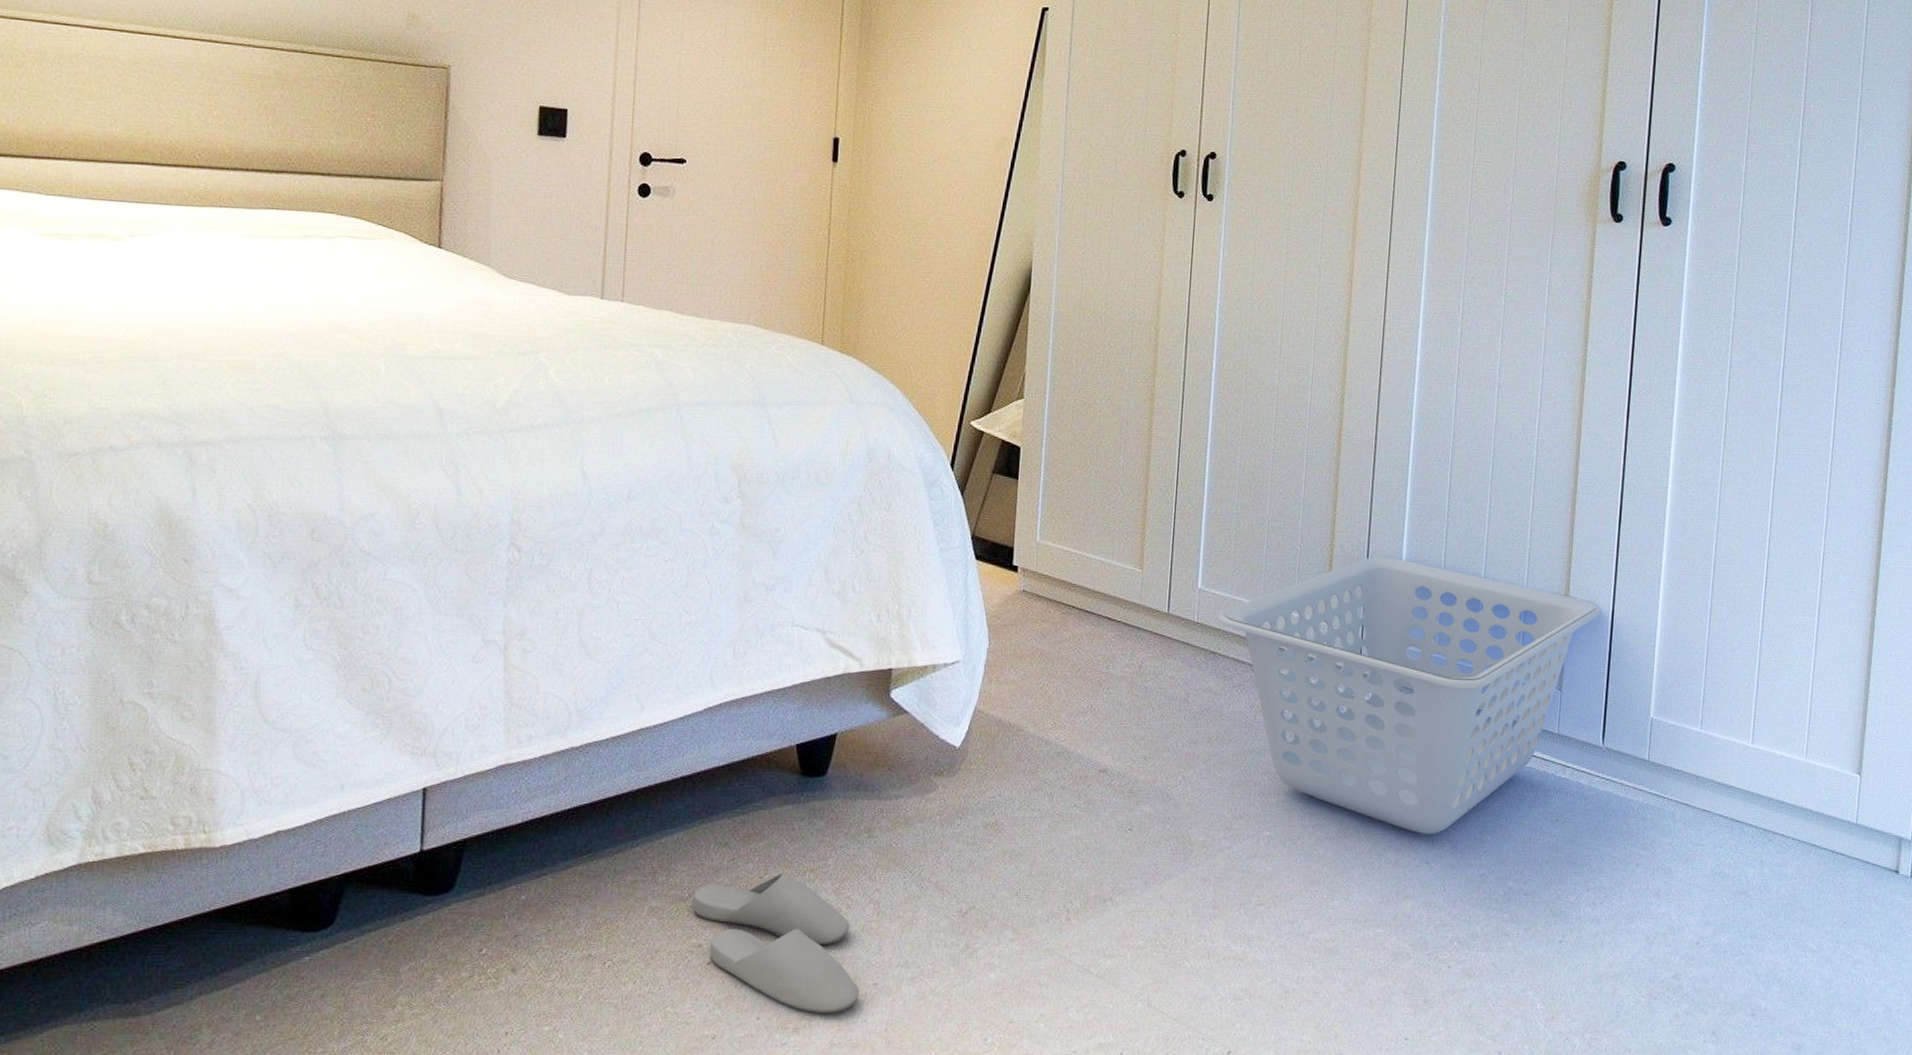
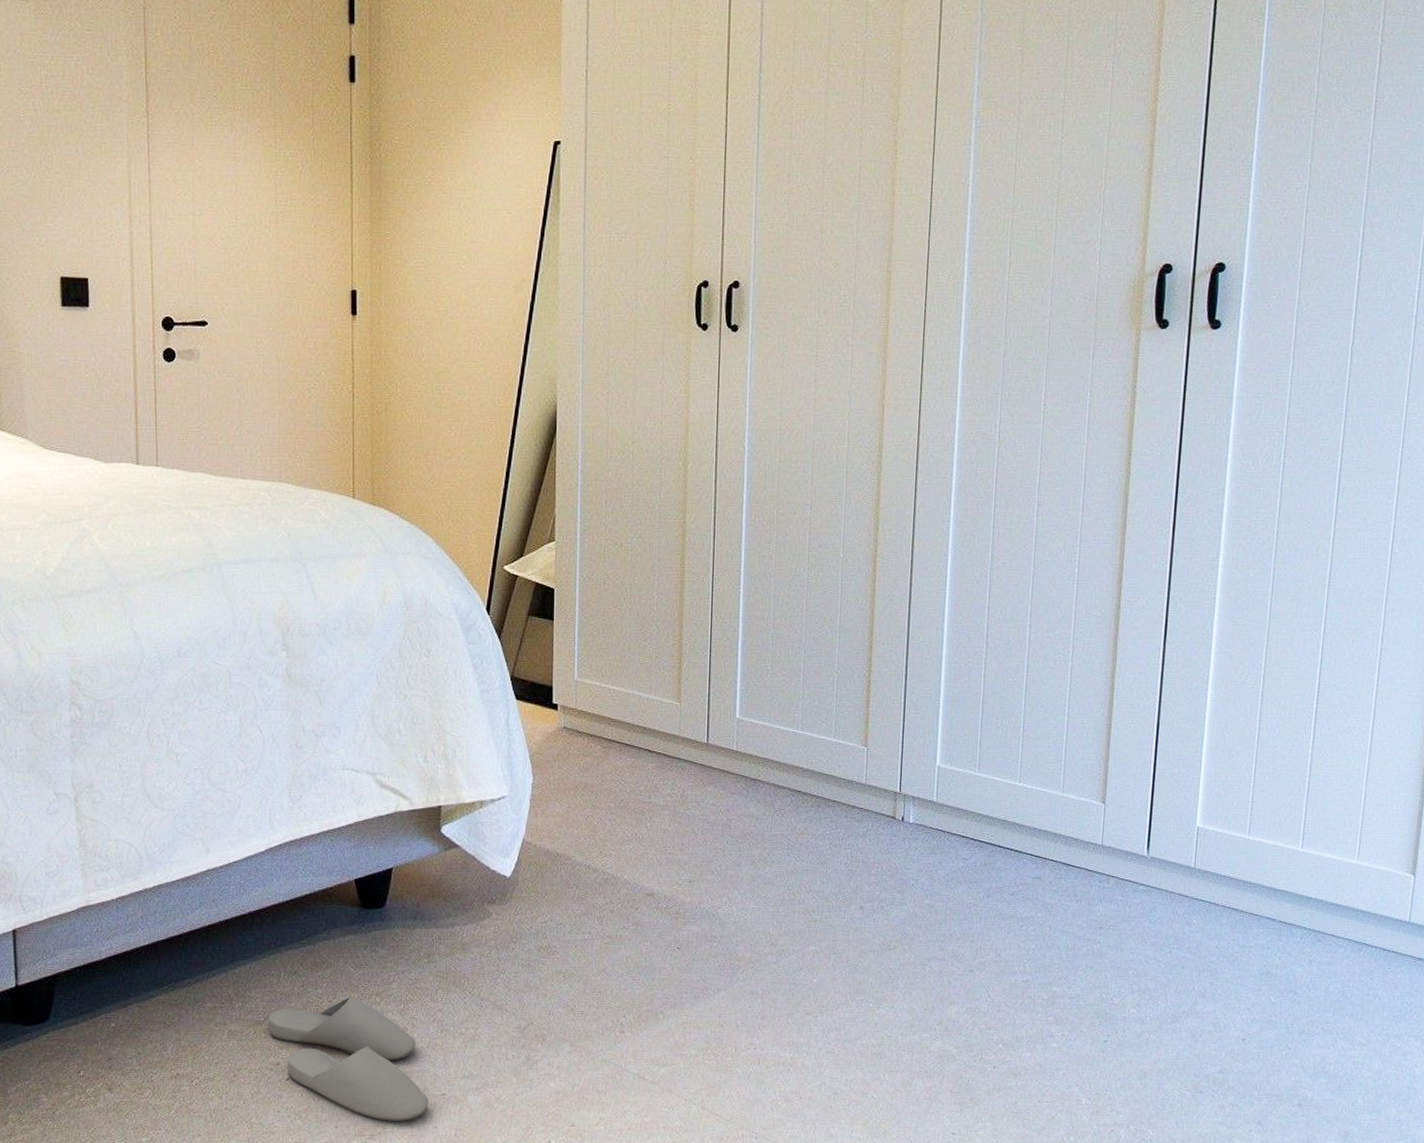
laundry basket: present [1217,557,1601,834] -> none [757,681,1146,944]

